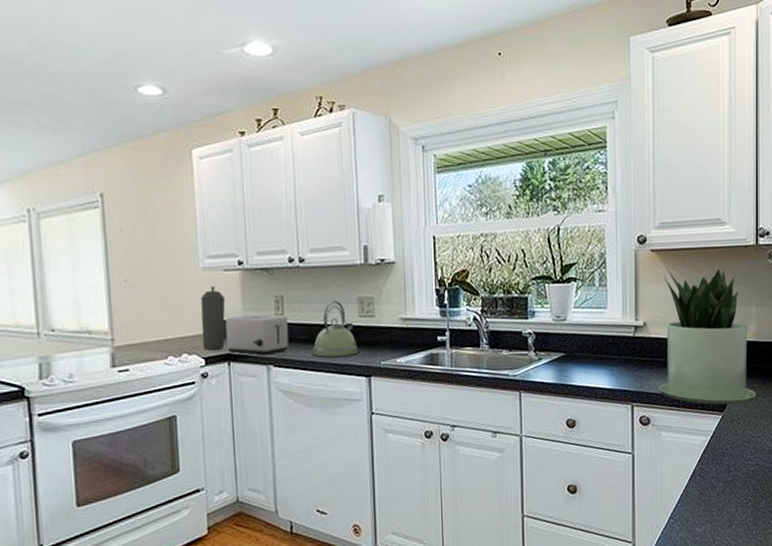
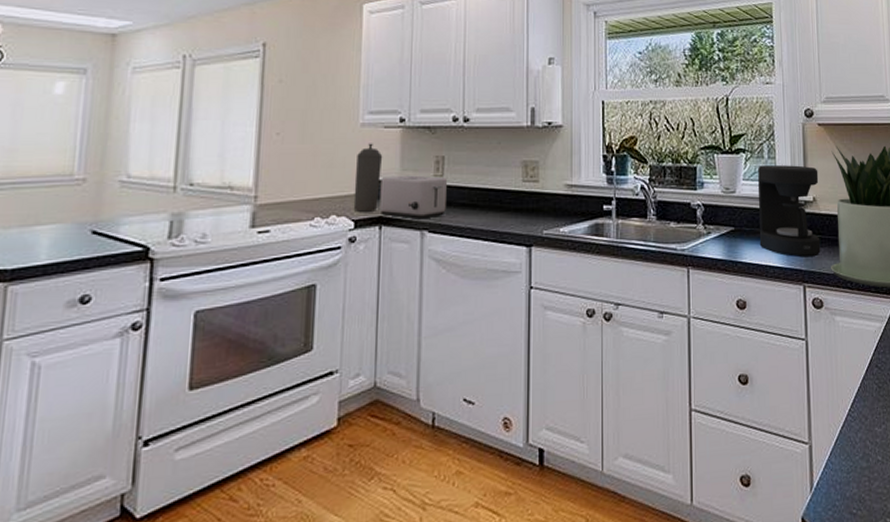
kettle: present [312,300,360,358] -> none [471,163,521,225]
coffee maker: none [588,291,650,379] -> present [757,165,821,258]

